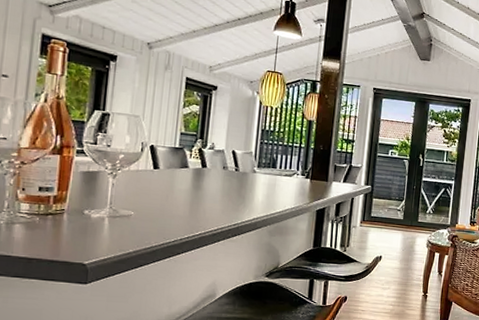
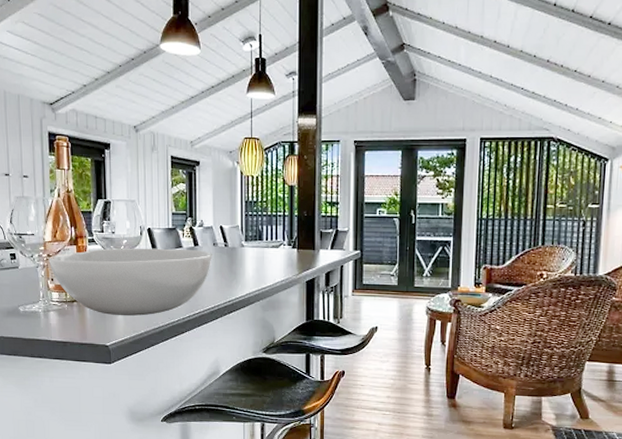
bowl: none [21,161,221,234] -> present [48,248,212,316]

